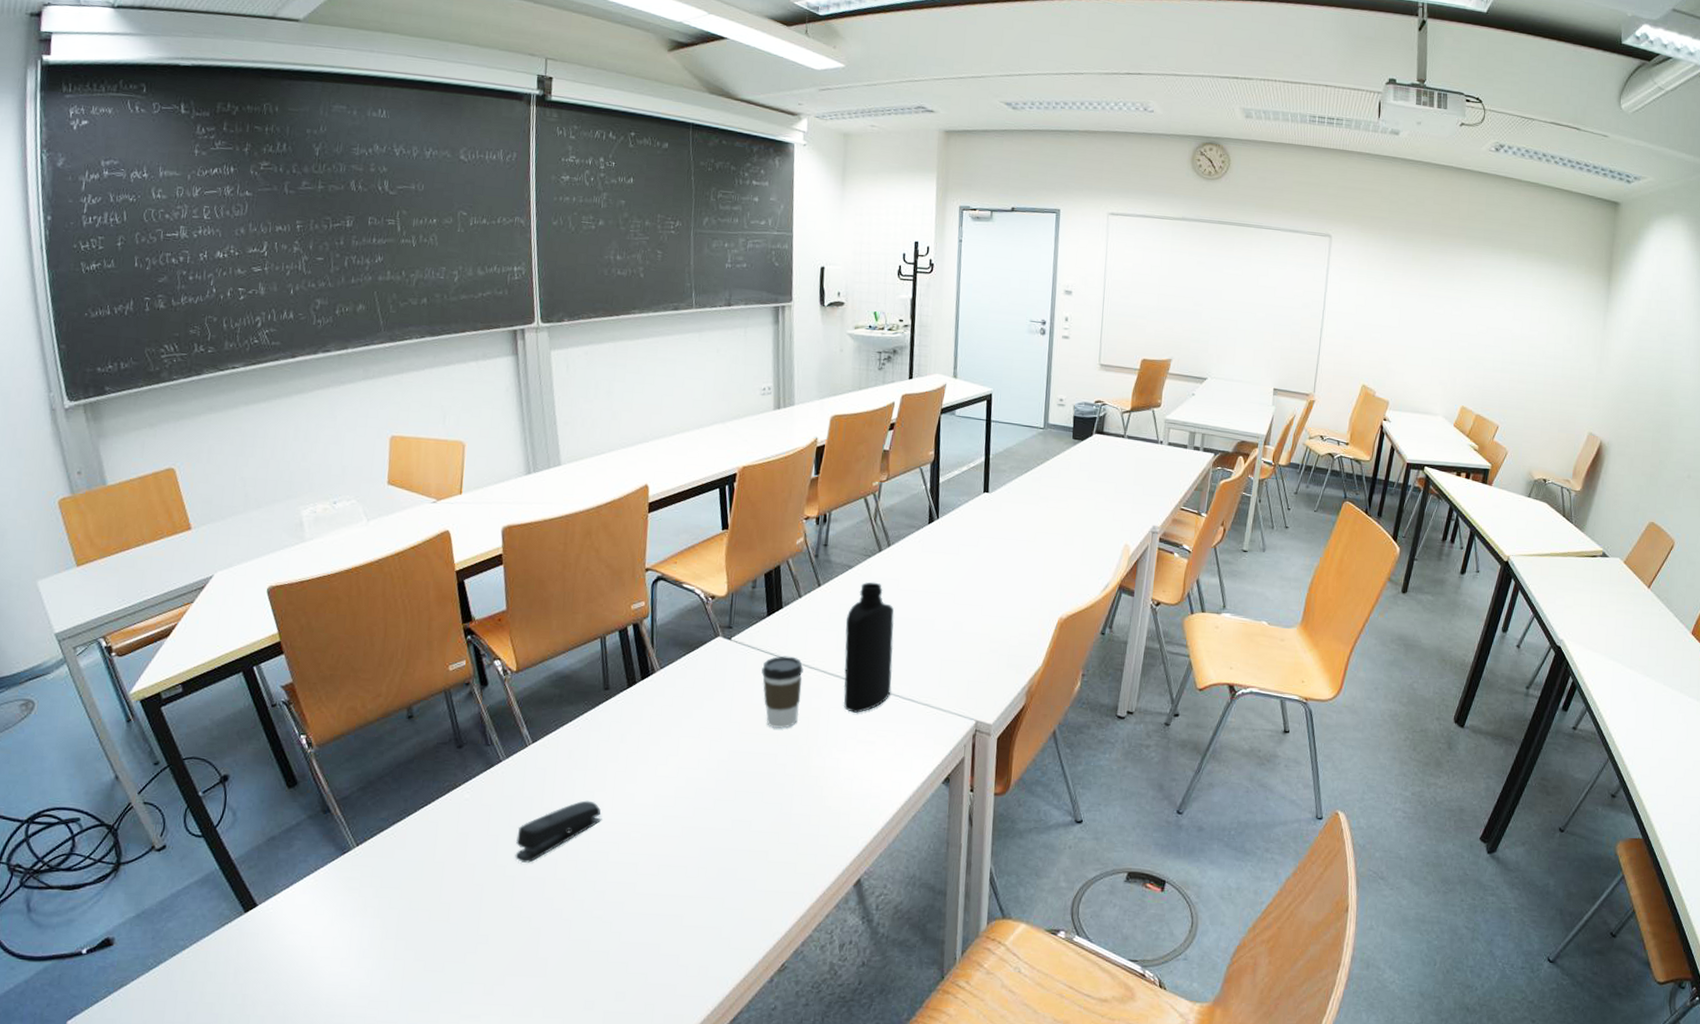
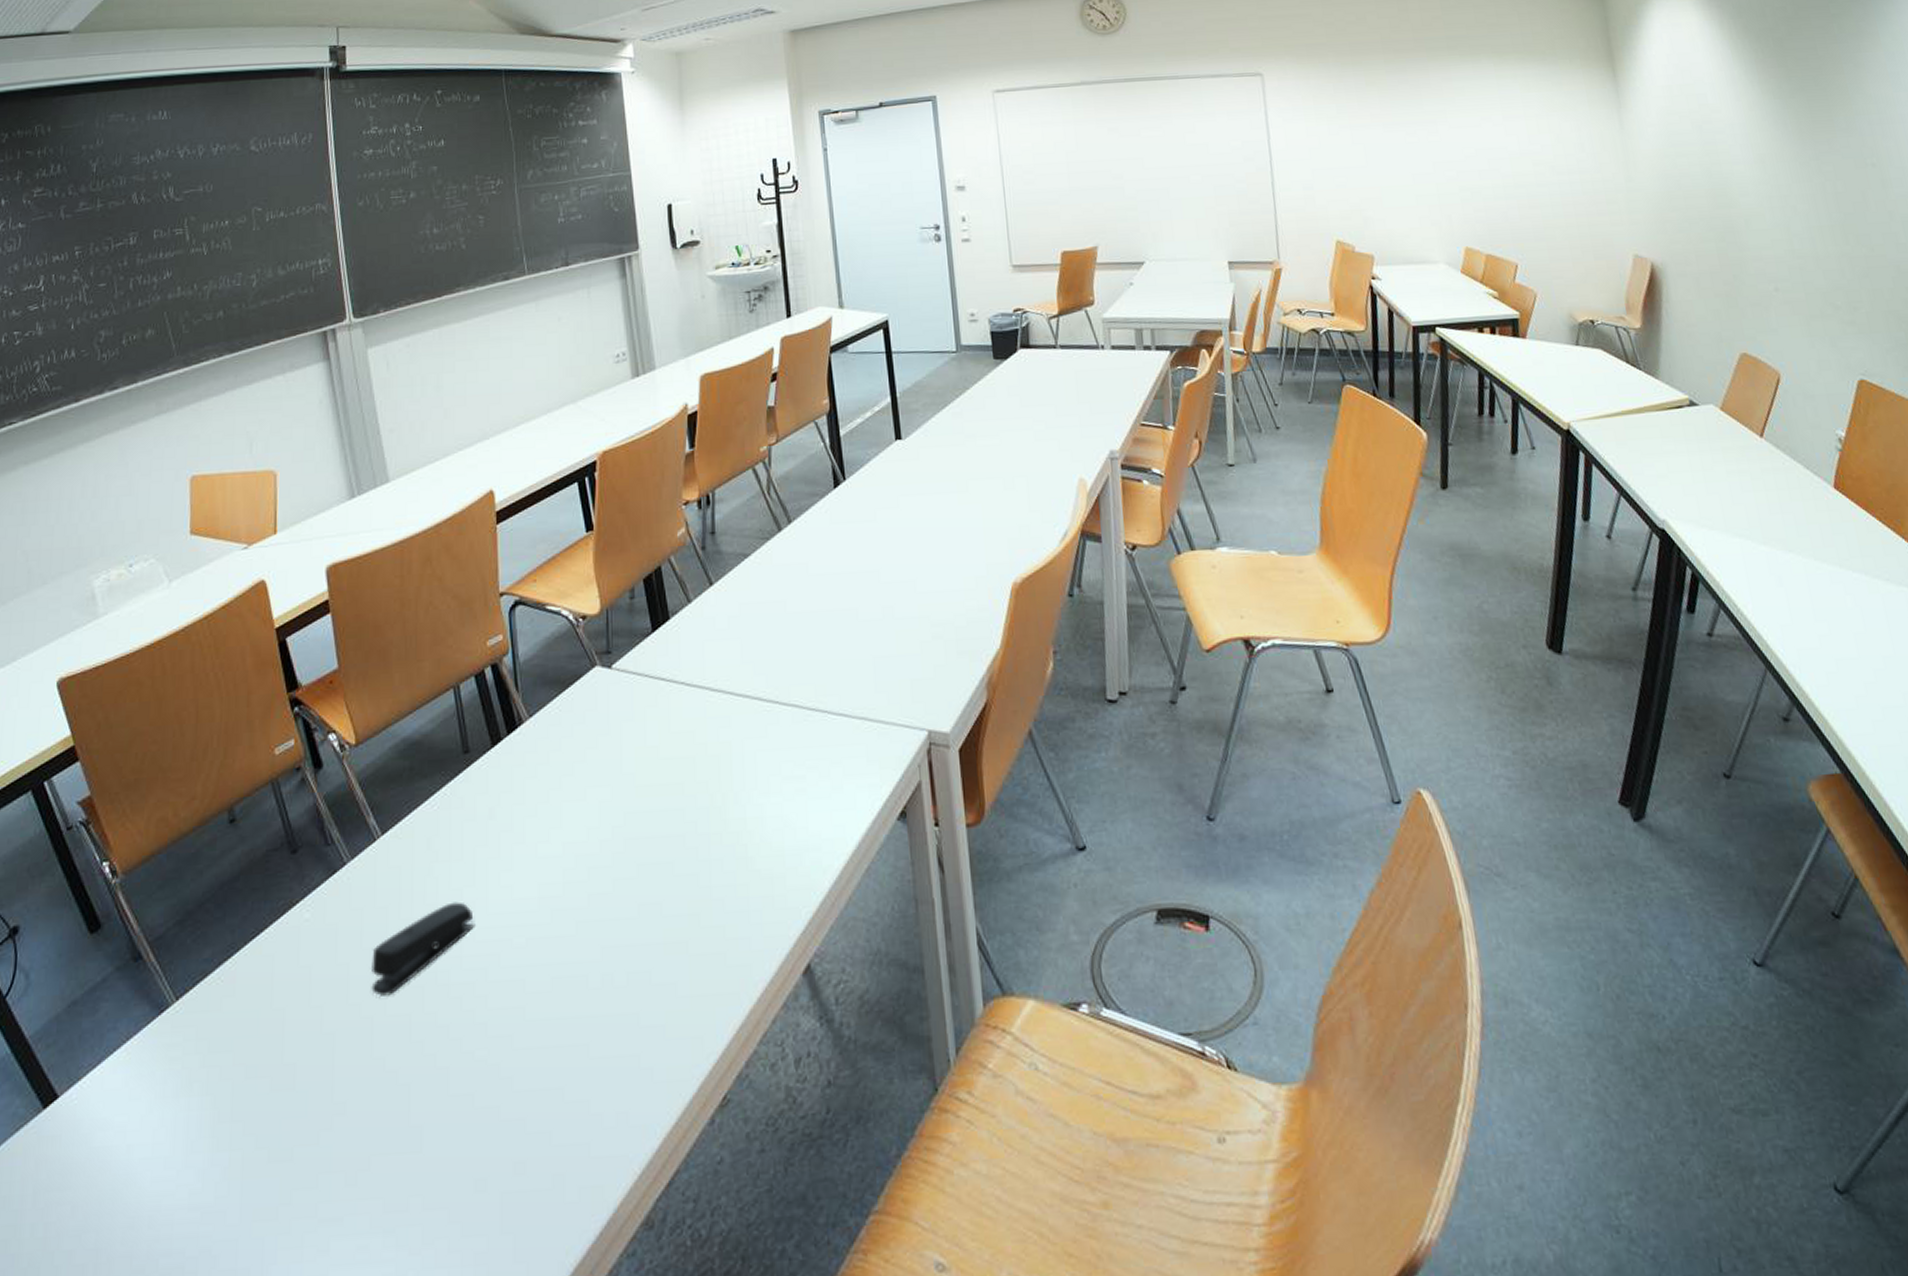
coffee cup: present [761,655,804,729] -> none [653,678,706,776]
bottle: present [843,582,895,714] -> none [748,570,817,743]

